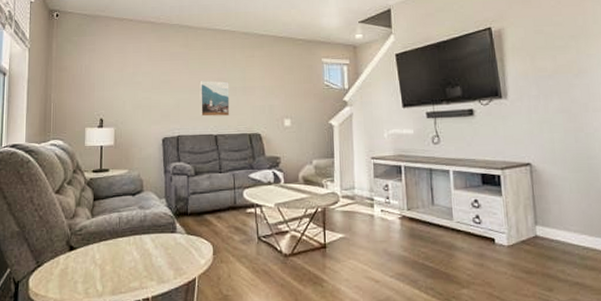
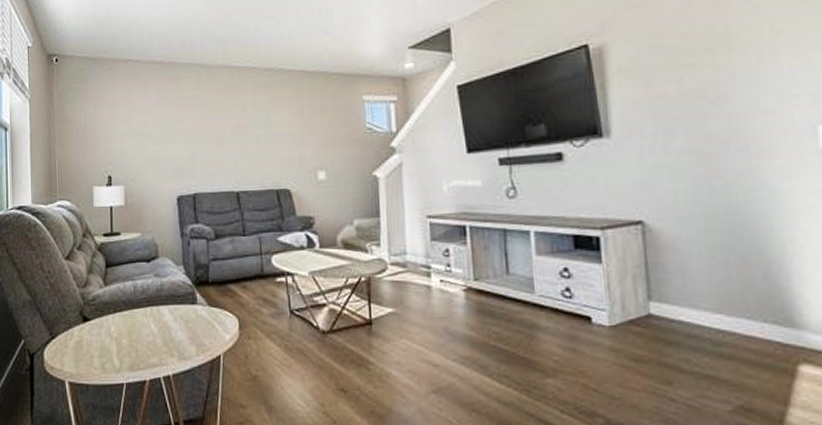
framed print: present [200,80,230,117] -> none [217,127,253,171]

